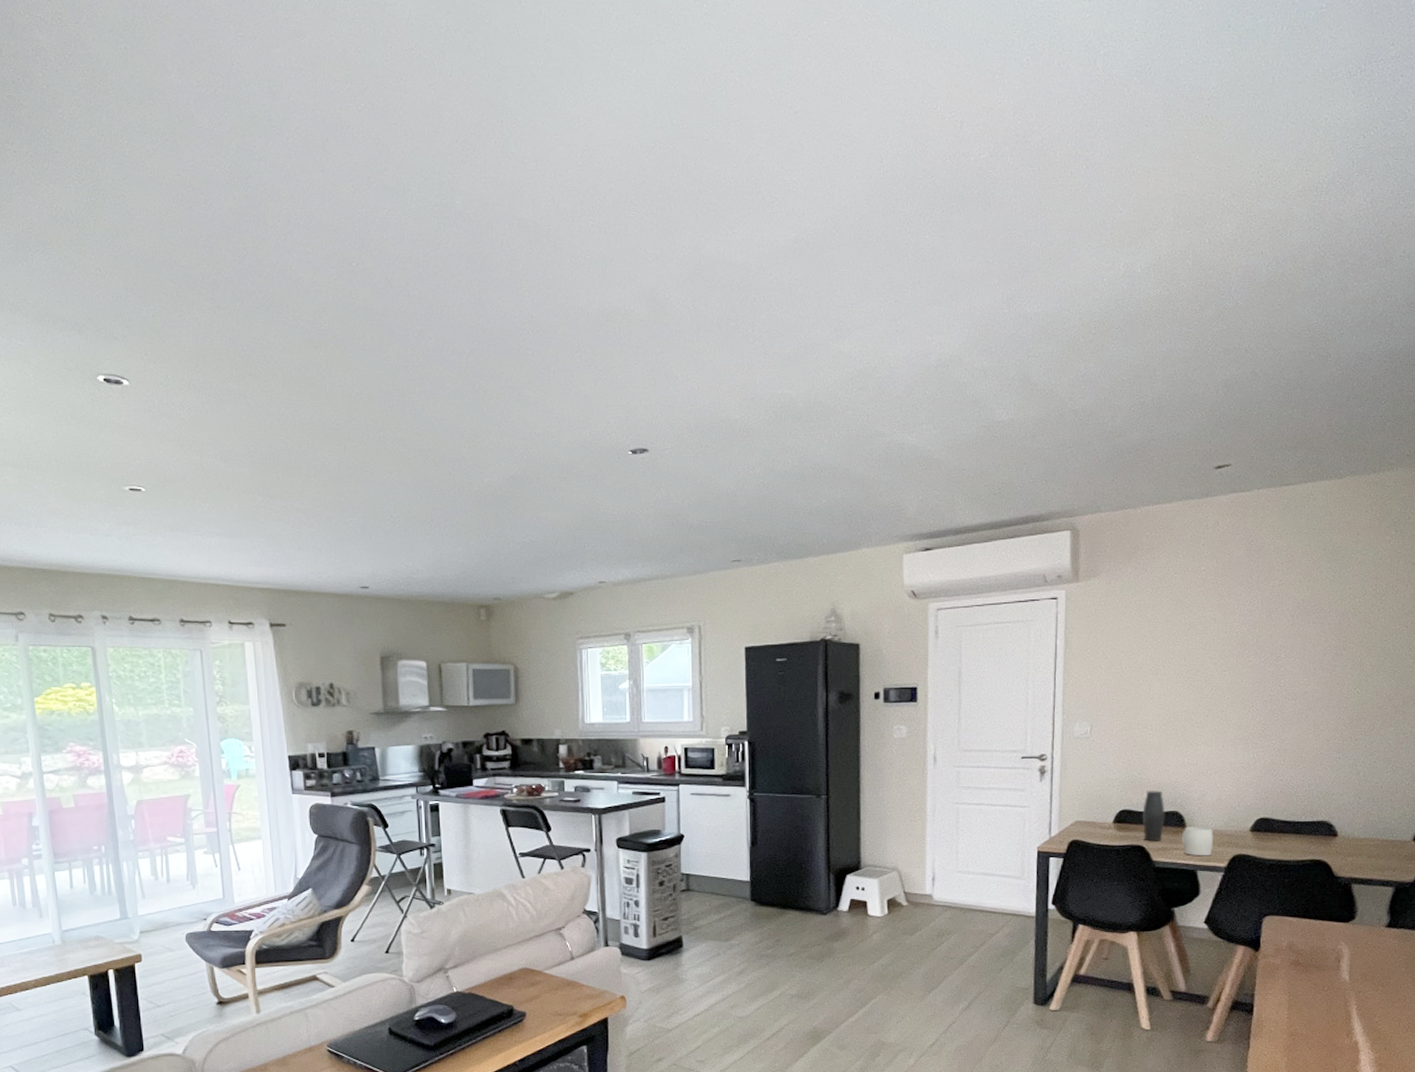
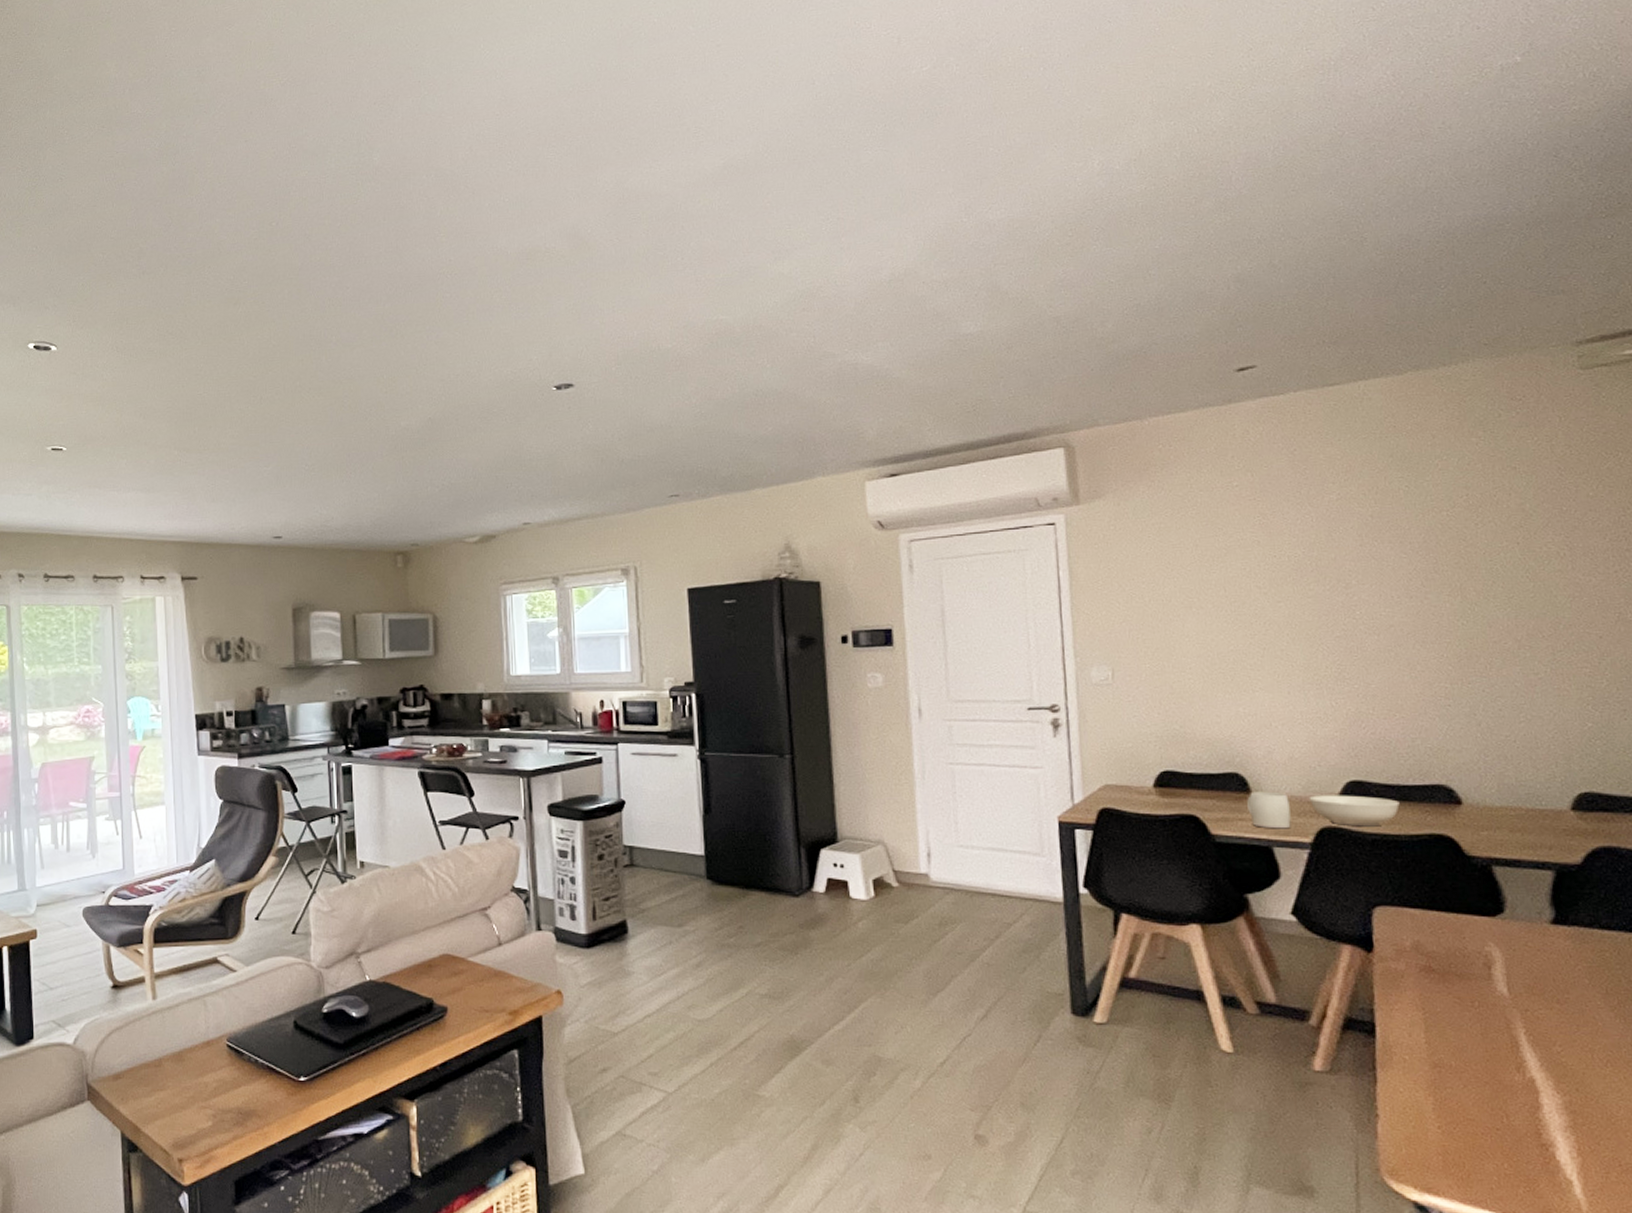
vase: present [1142,790,1165,841] -> none [1190,747,1222,810]
bowl: none [1228,829,1293,854] -> present [1308,795,1400,827]

